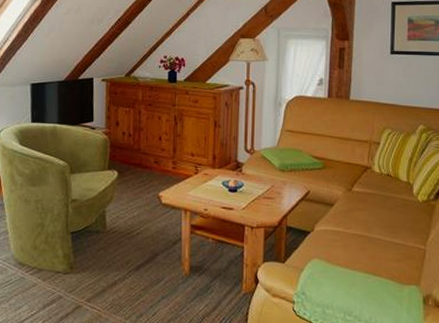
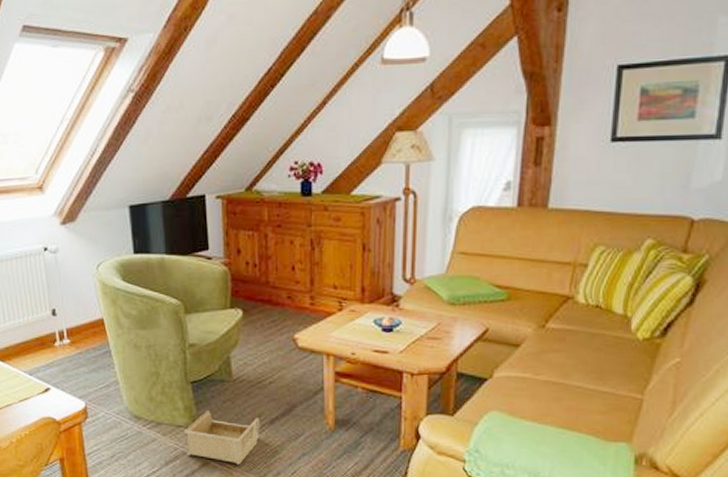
storage bin: none [62,258,128,308] -> present [185,410,260,465]

